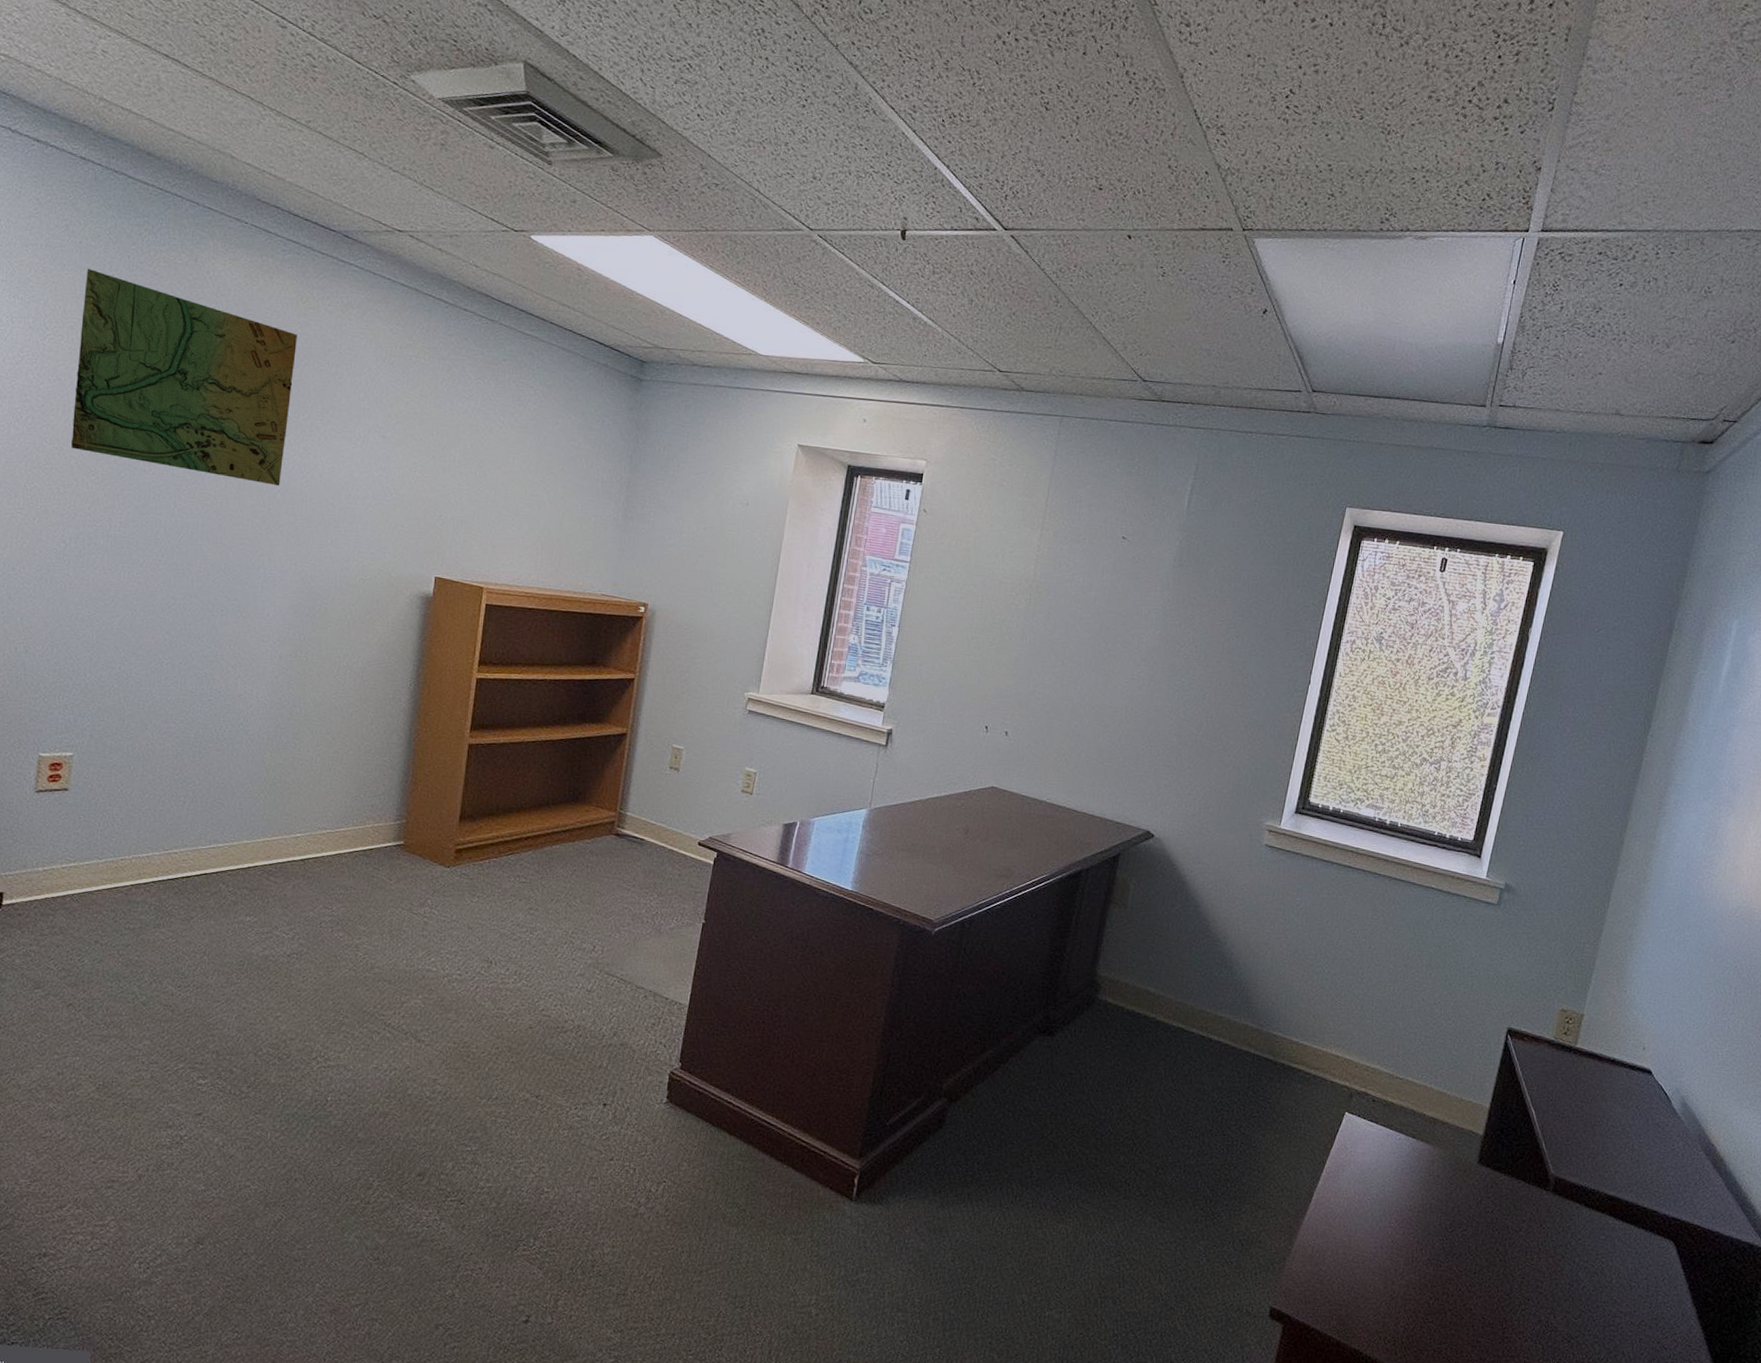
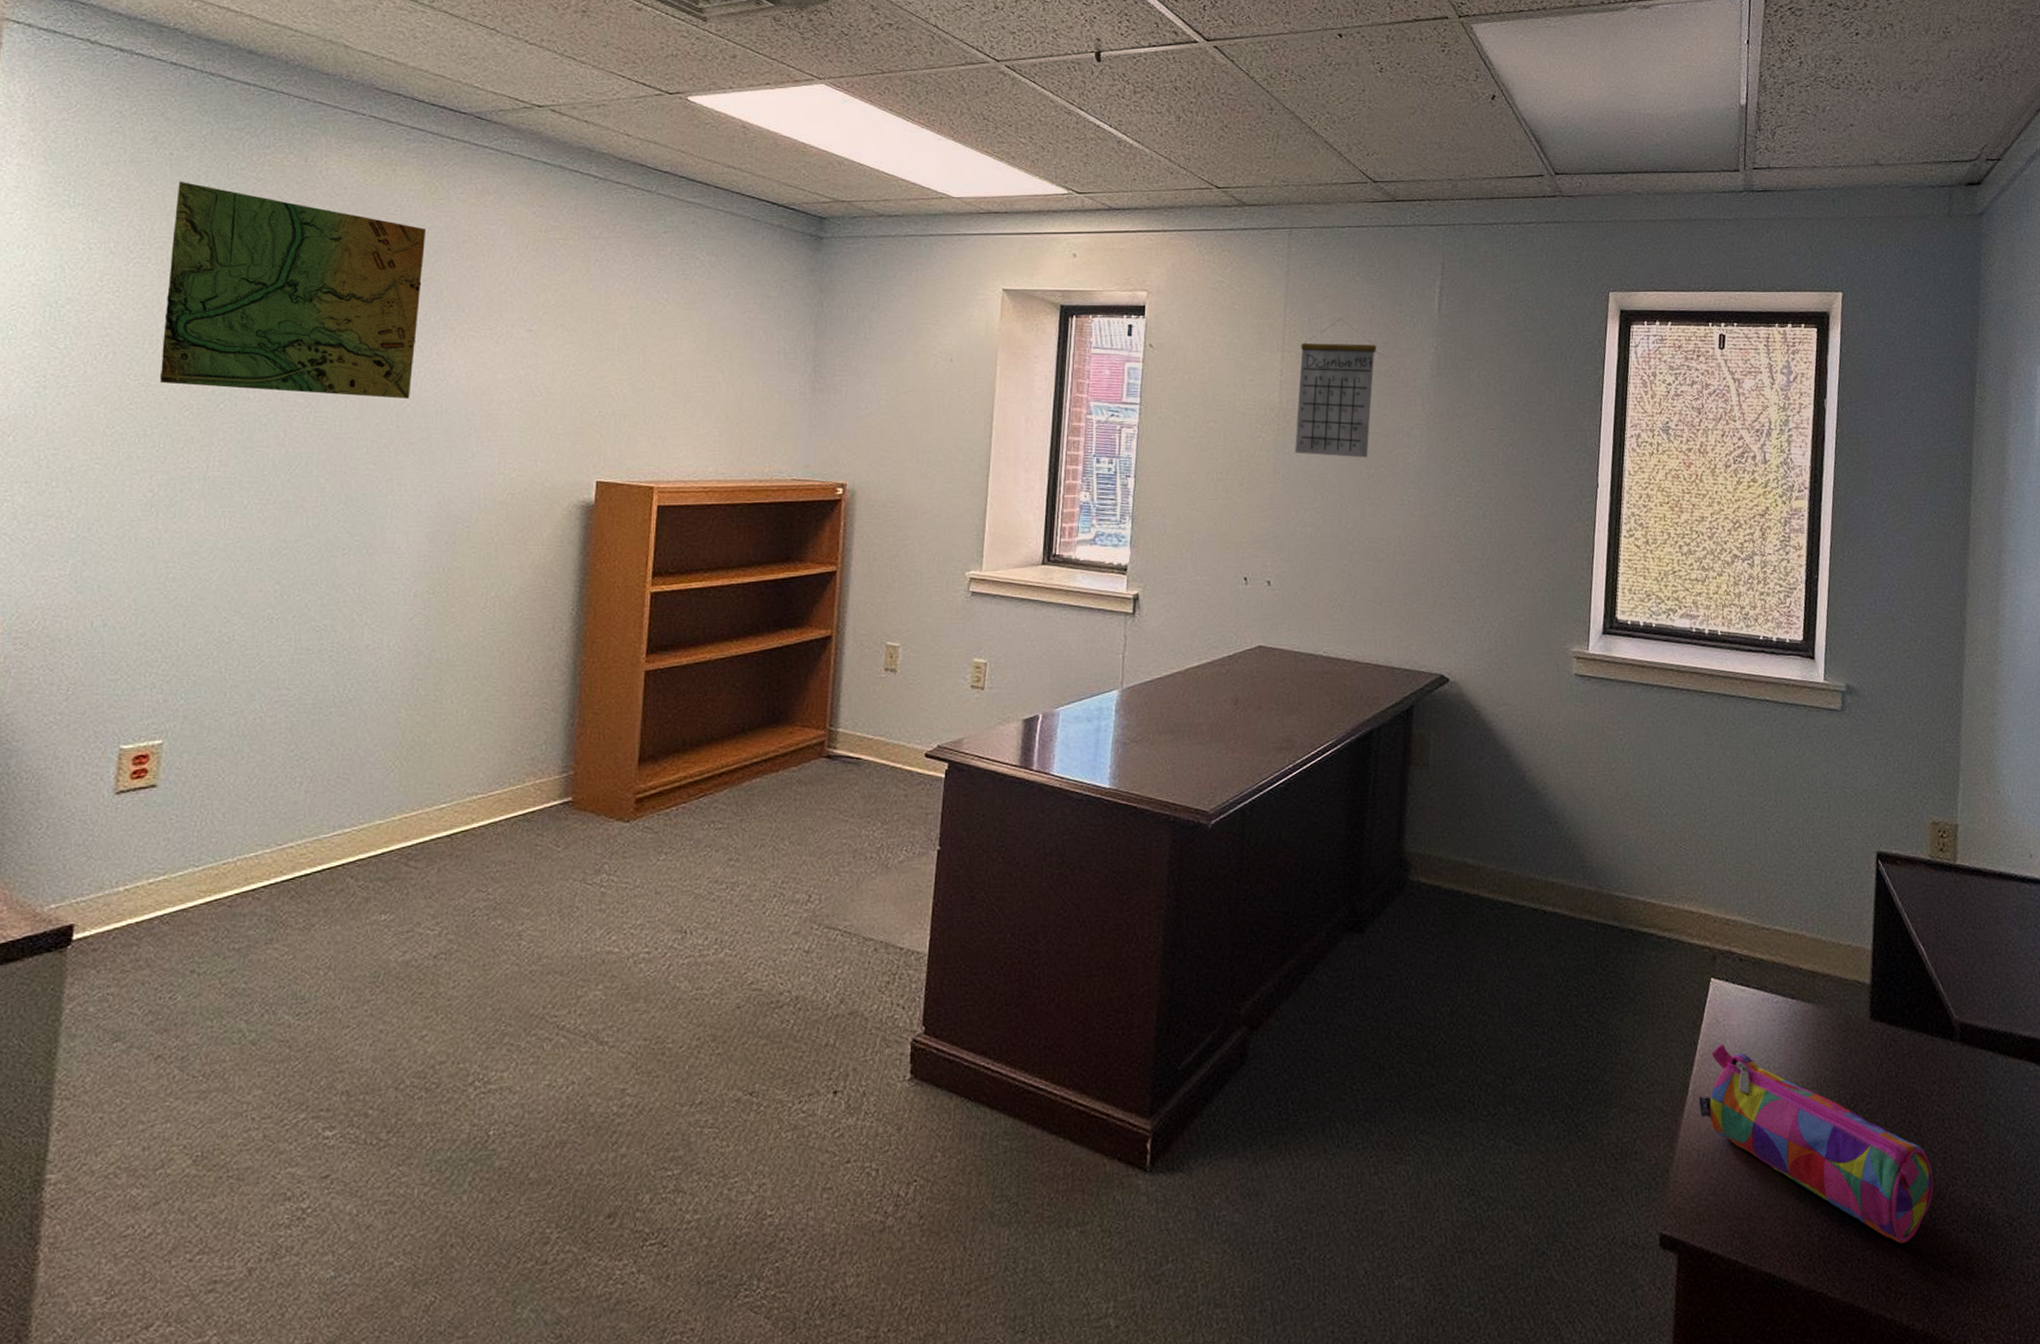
calendar: none [1043,505,1127,634] -> present [1295,318,1376,458]
pencil case: none [1319,1166,1510,1344] -> present [1699,1043,1934,1244]

